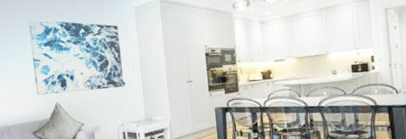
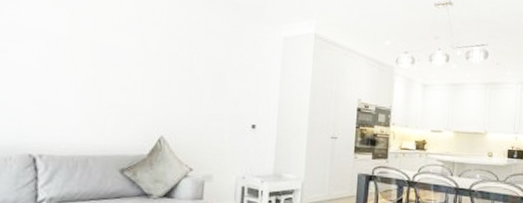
wall art: present [28,19,124,95] -> none [135,23,259,131]

